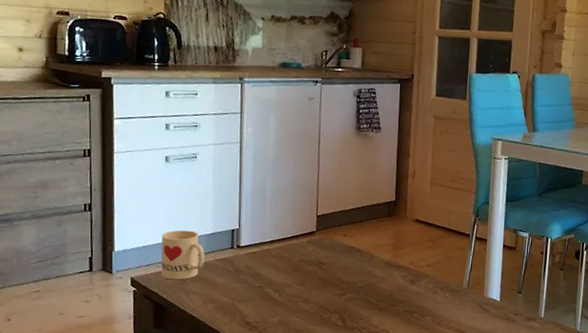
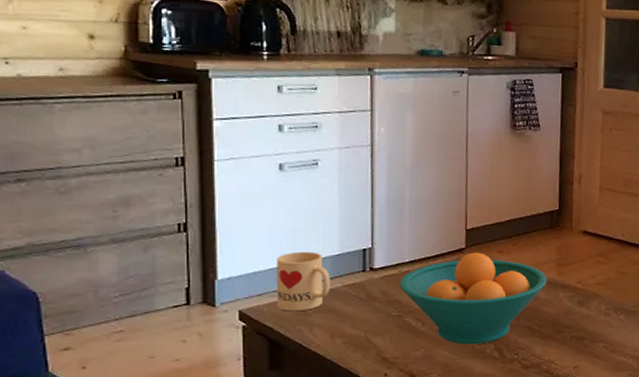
fruit bowl: none [261,235,384,314] -> present [399,252,547,345]

